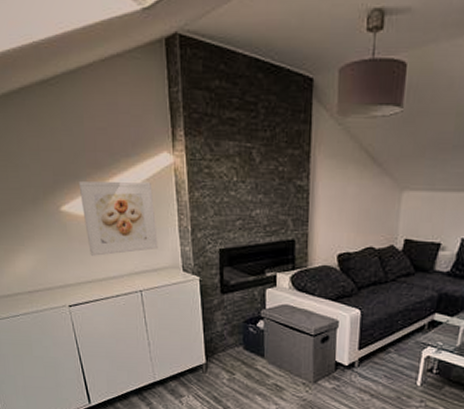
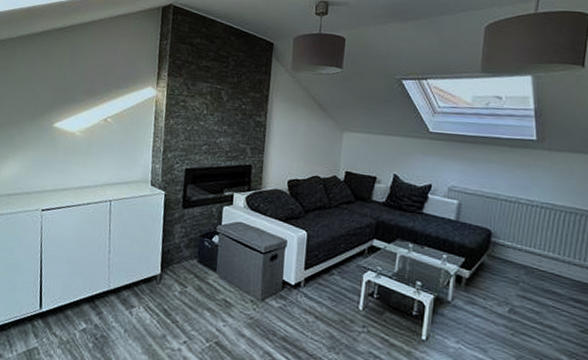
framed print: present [78,181,158,256] -> none [71,104,135,167]

